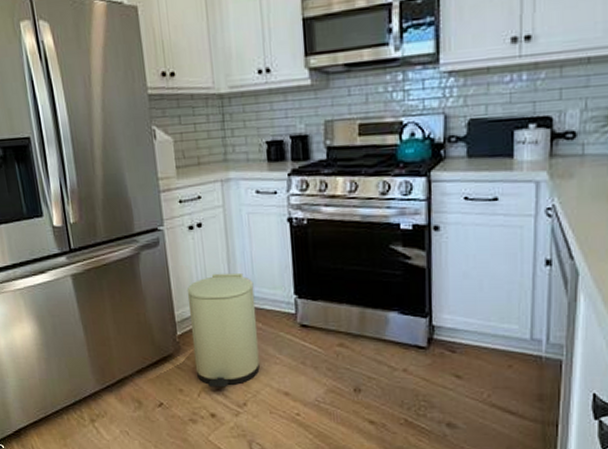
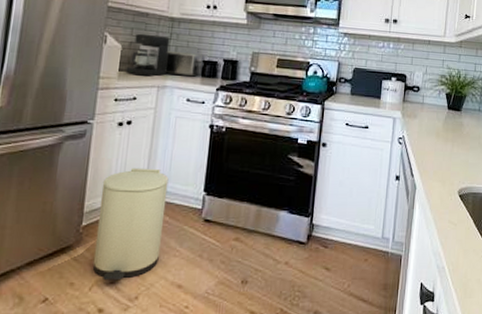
coffee maker: none [183,118,227,171] -> present [125,33,170,76]
toaster: none [223,134,267,165] -> present [165,50,204,77]

